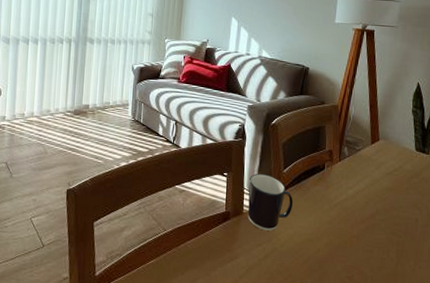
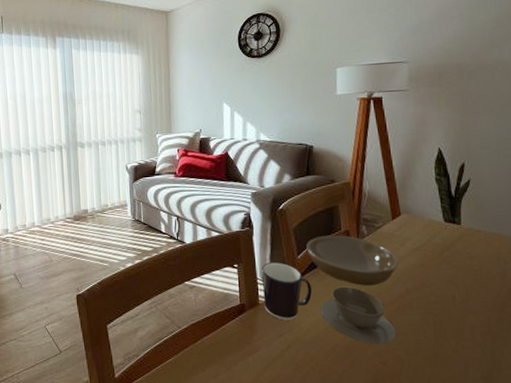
soup bowl: none [292,153,373,204] -> present [306,235,399,286]
teacup: none [298,202,364,261] -> present [320,286,396,345]

